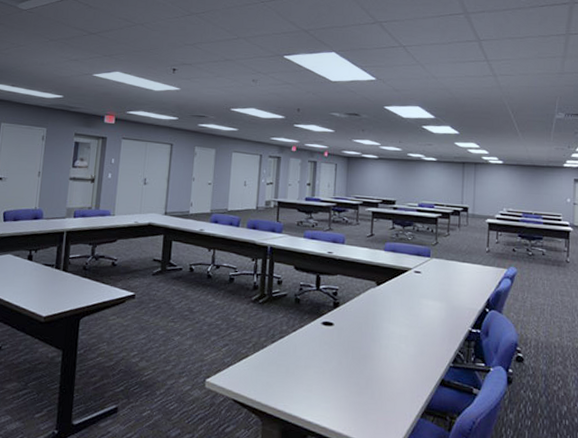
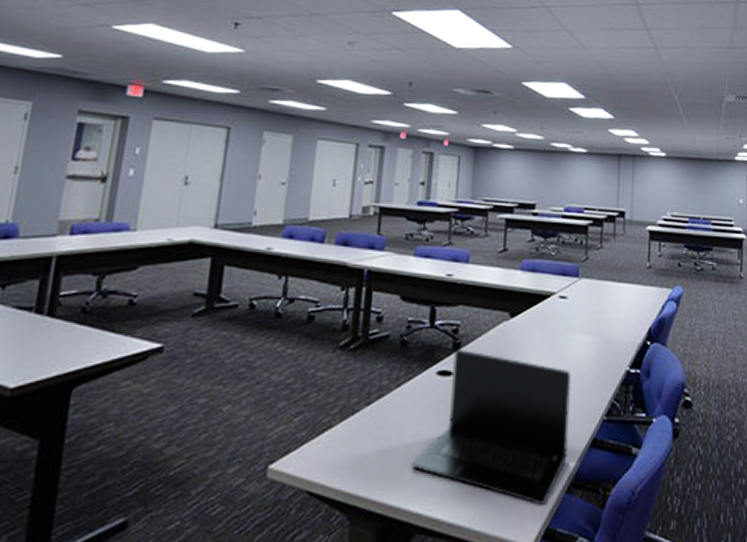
laptop: none [304,306,425,424] -> present [411,348,572,505]

